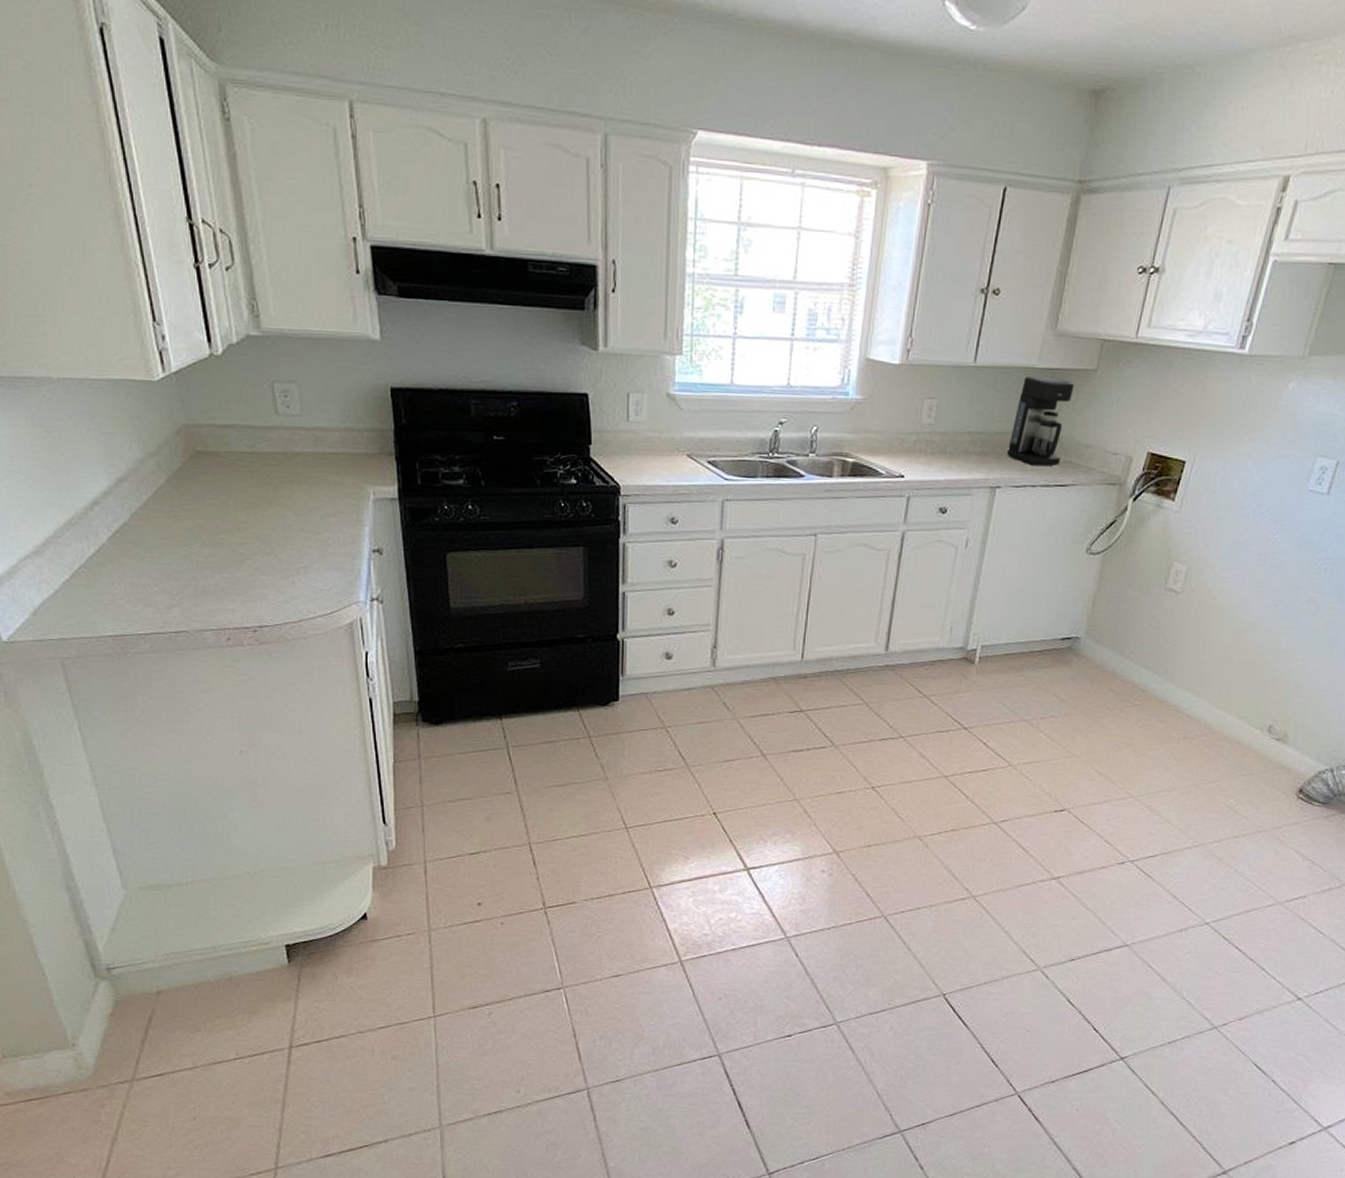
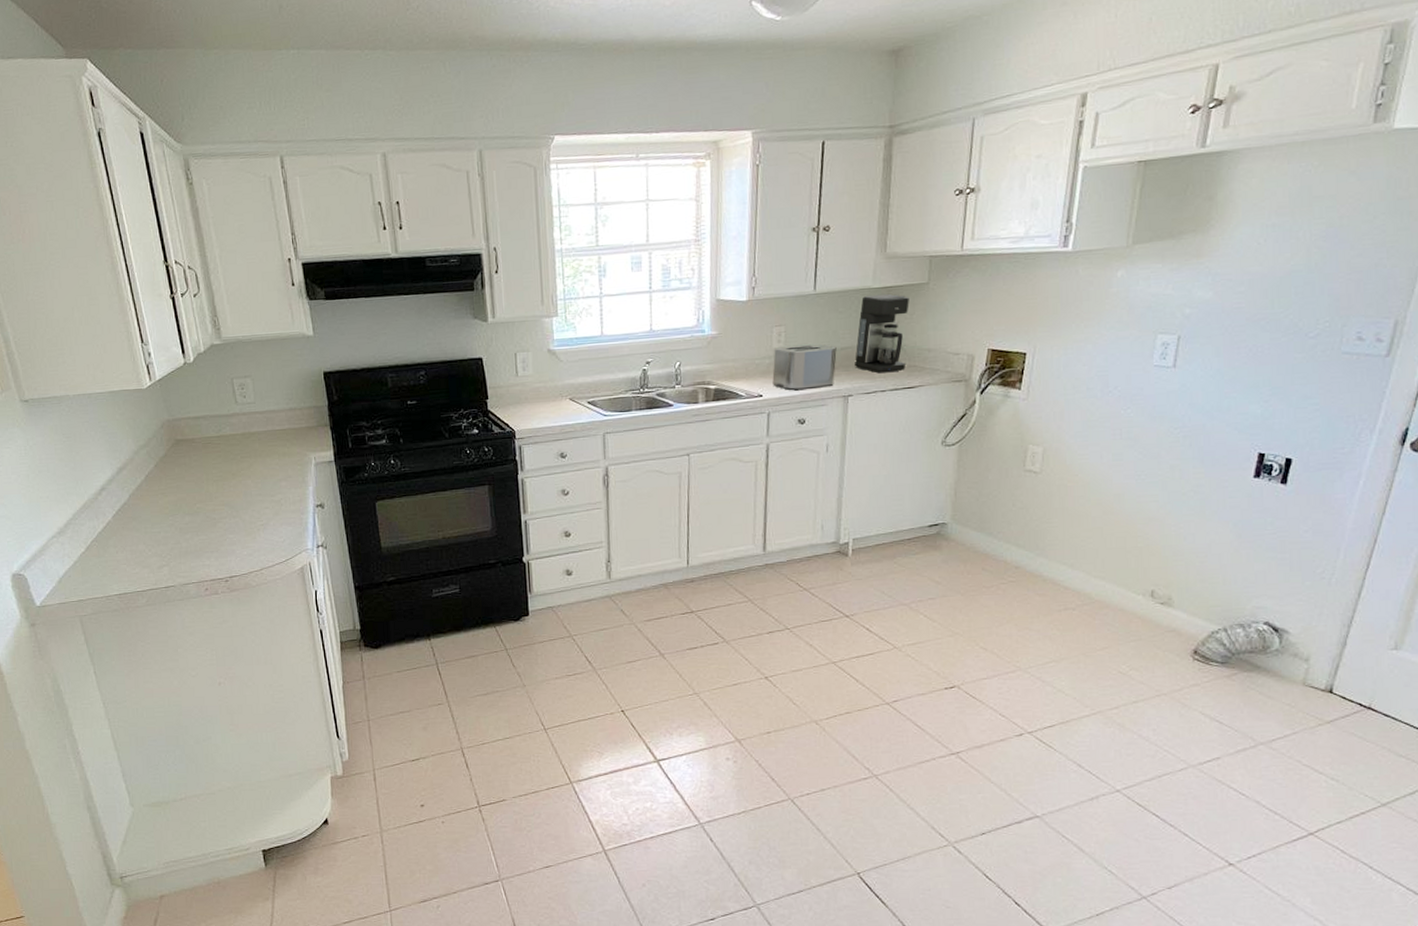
toaster: none [917,422,990,476] -> present [772,343,837,391]

